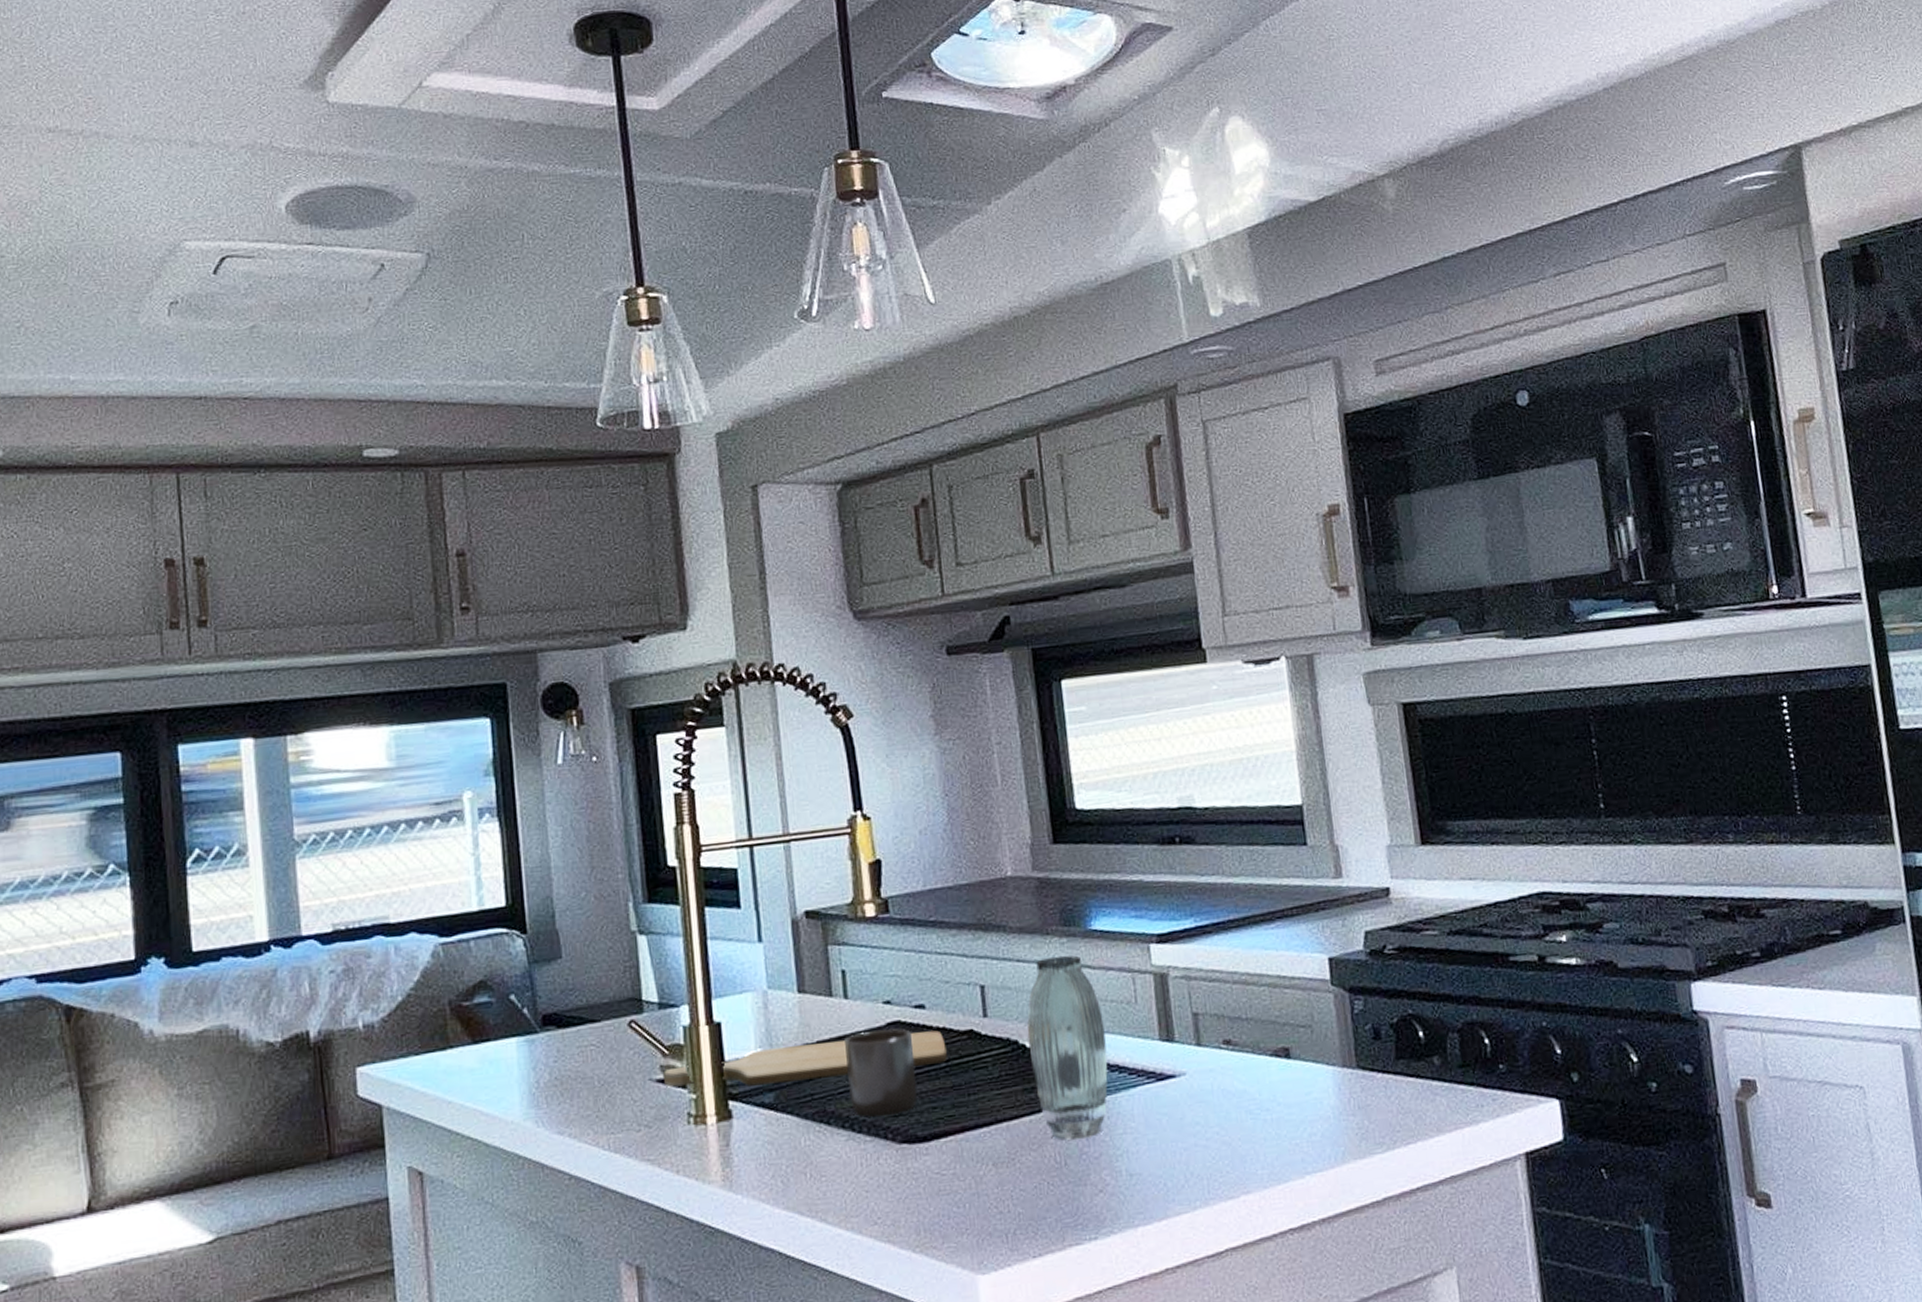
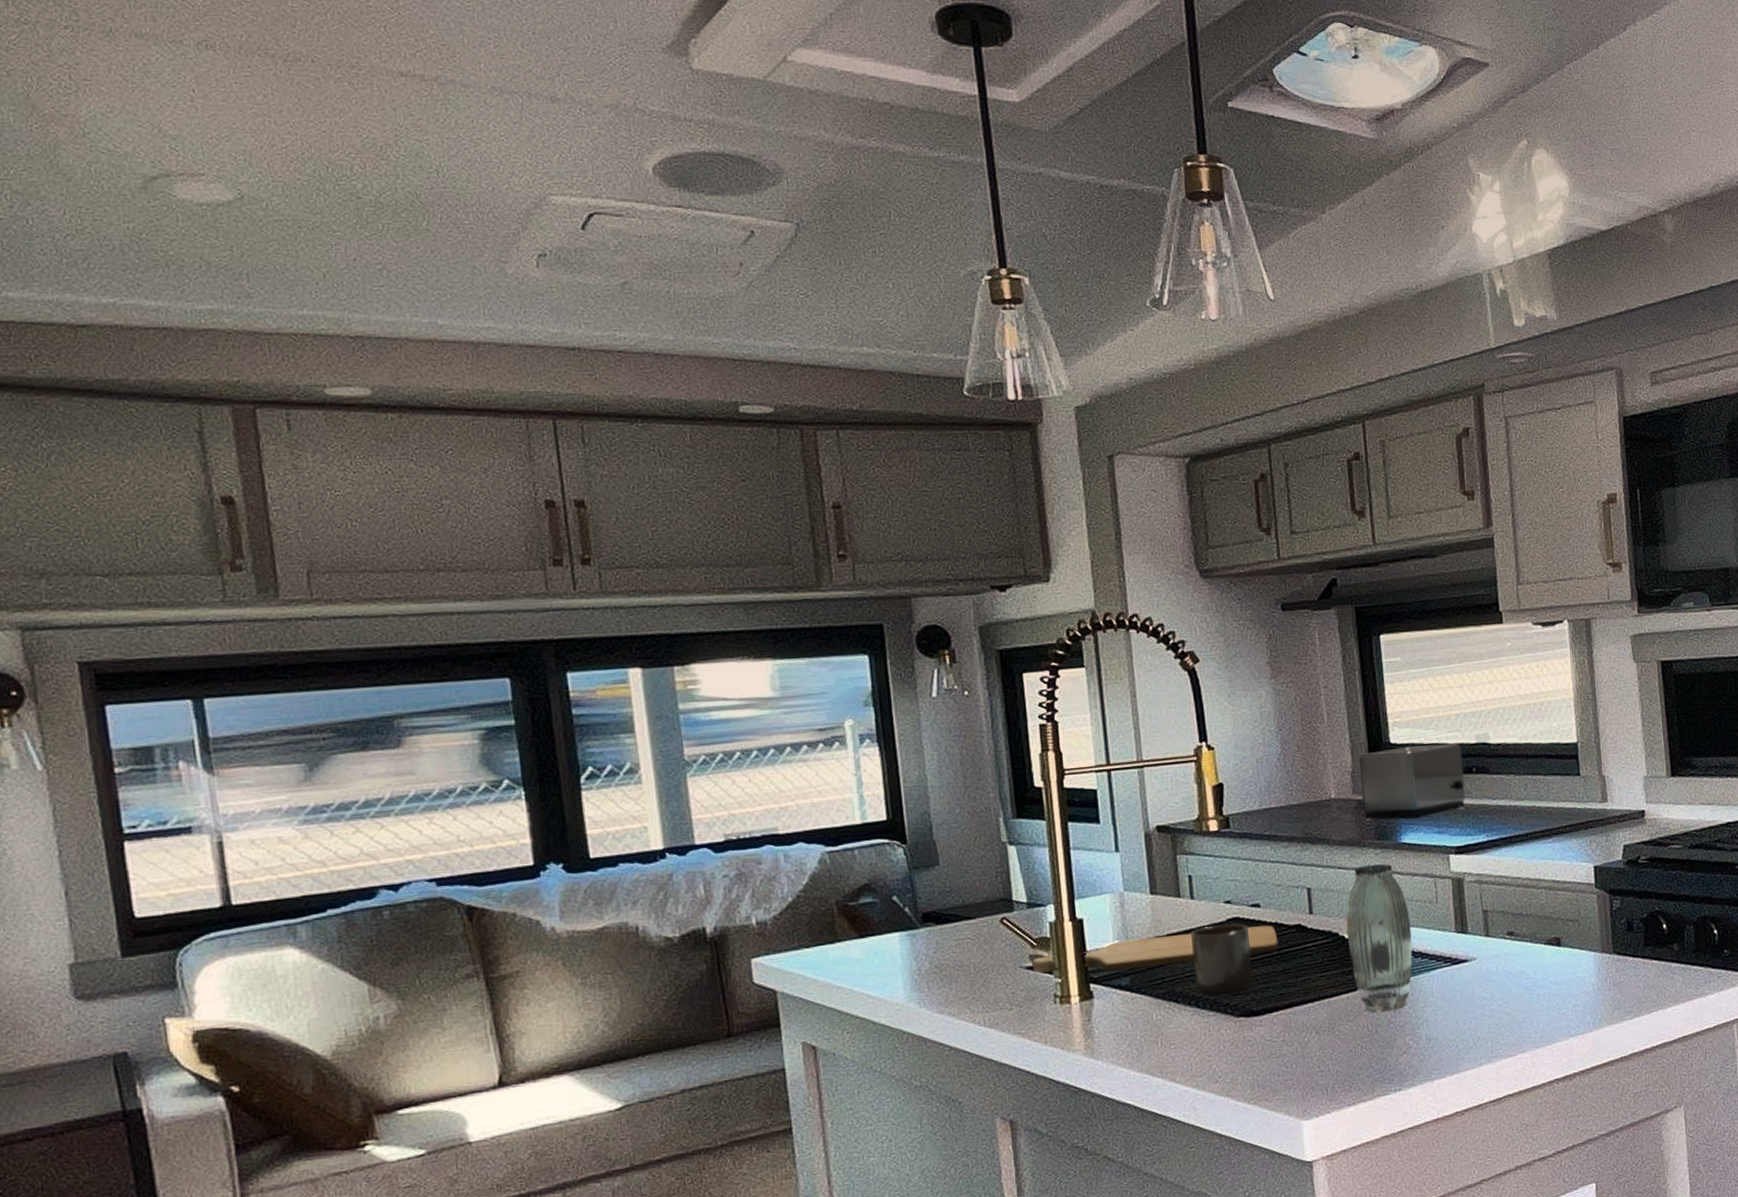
toaster: none [1038,808,1168,902] -> present [1358,744,1466,820]

